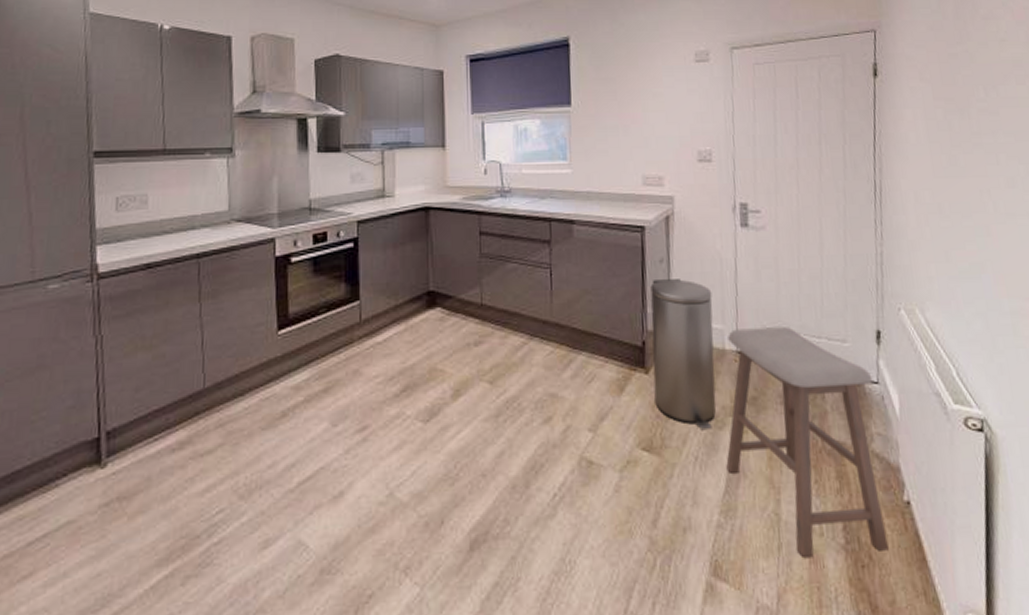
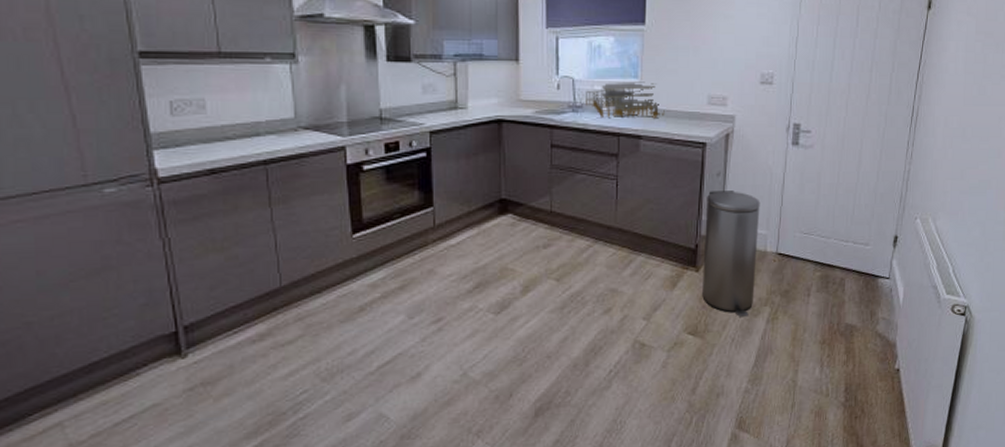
dish rack: none [514,163,598,202] -> present [586,81,665,119]
bar stool: present [726,327,889,559] -> none [757,232,885,414]

